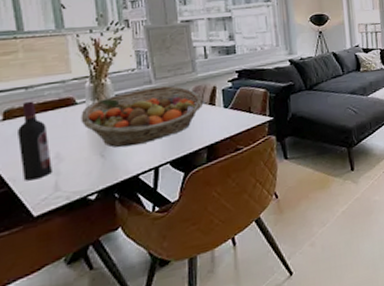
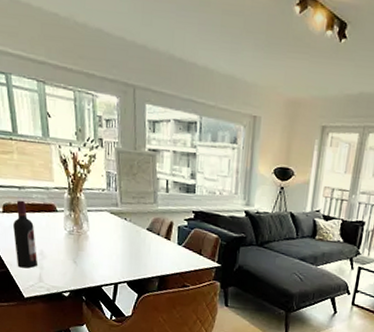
fruit basket: present [81,86,204,148] -> none [60,210,161,260]

